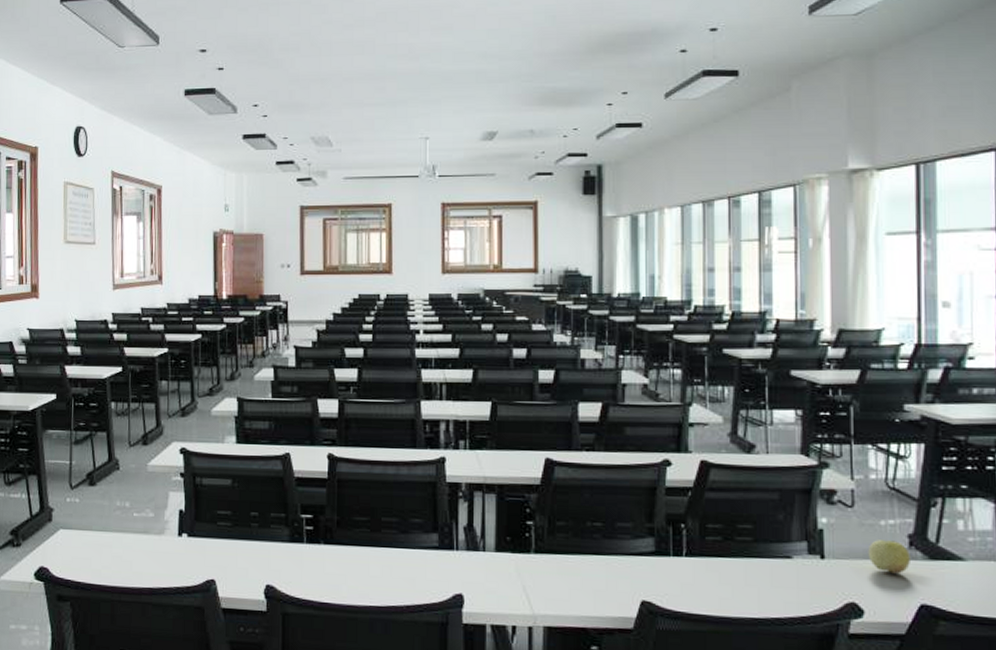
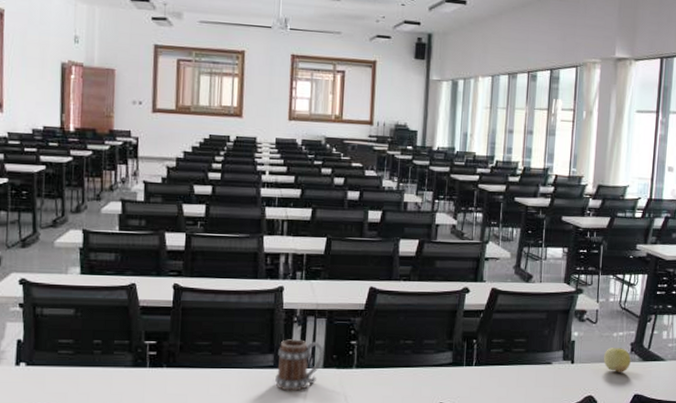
mug: none [441,517,496,577] -> present [275,339,324,391]

